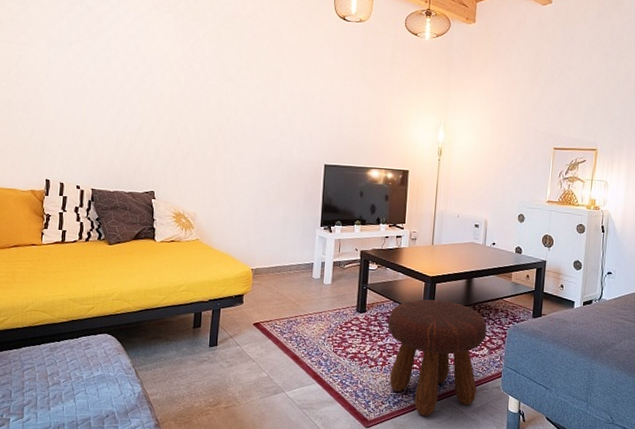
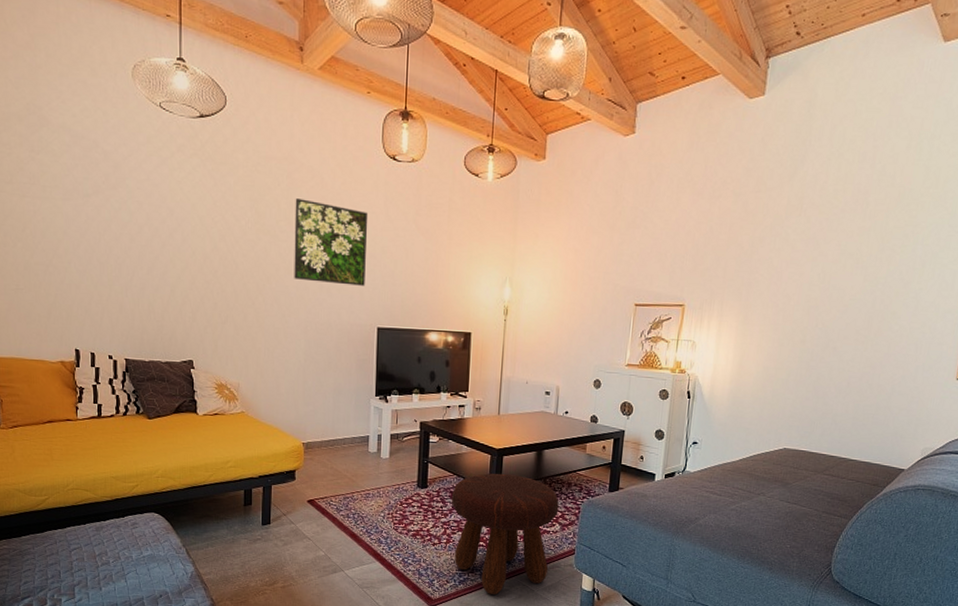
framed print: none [251,50,320,128] -> present [294,198,368,286]

